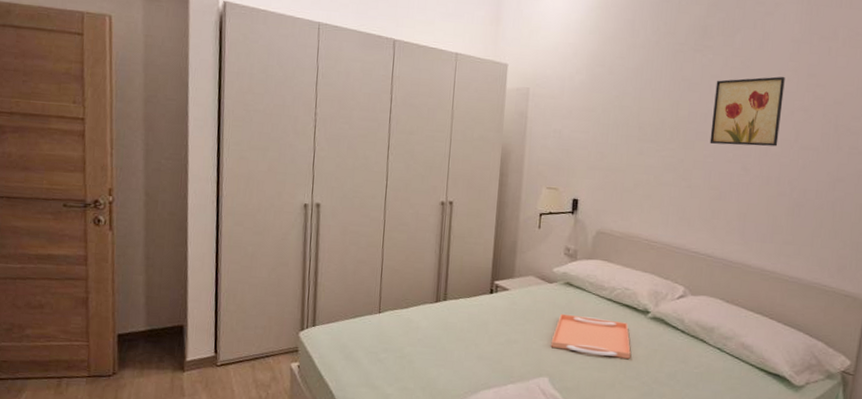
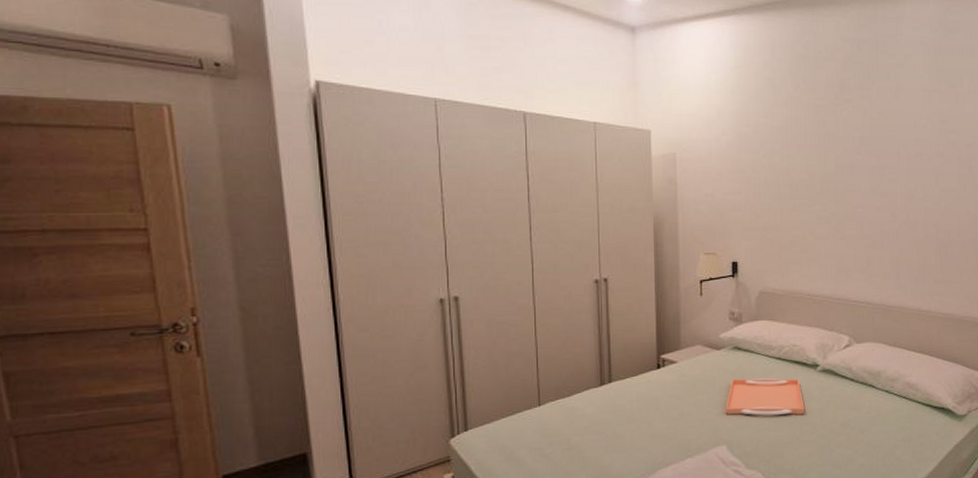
wall art: present [709,76,785,147] -> none [858,124,921,194]

